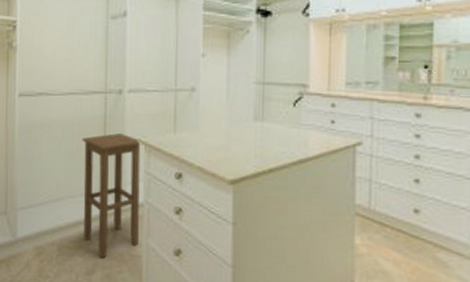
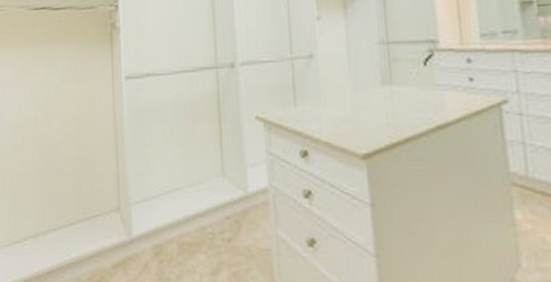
stool: present [82,133,142,257] -> none [195,111,266,253]

